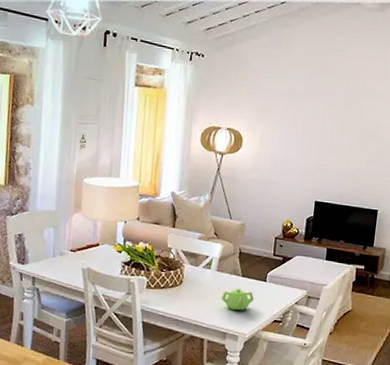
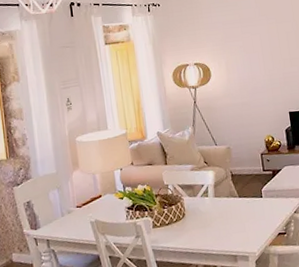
teapot: present [221,288,254,311] -> none [224,209,255,232]

